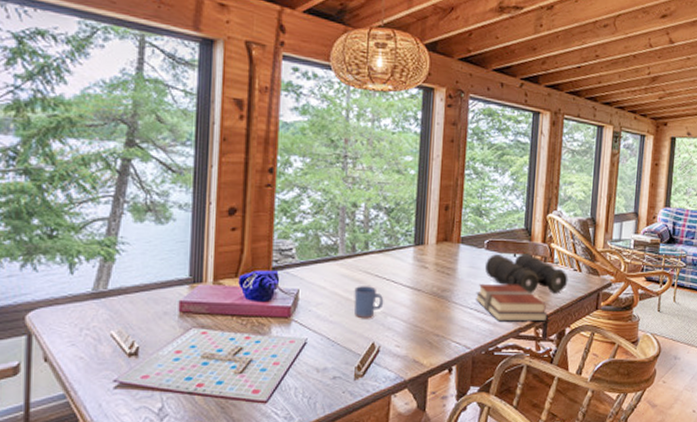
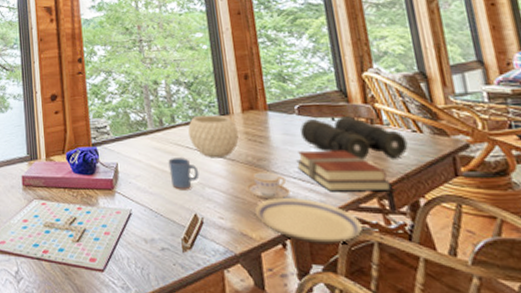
bowl: none [380,243,429,288] -> present [188,115,239,158]
teacup: none [427,302,465,329] -> present [246,172,290,200]
plate: none [431,327,518,369] -> present [255,198,363,245]

